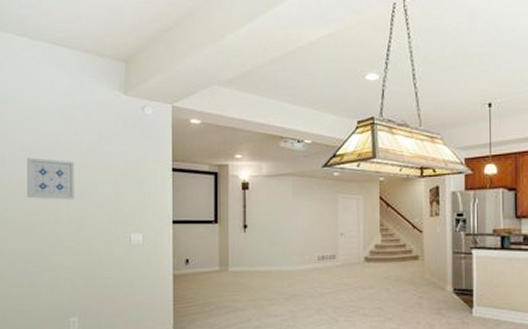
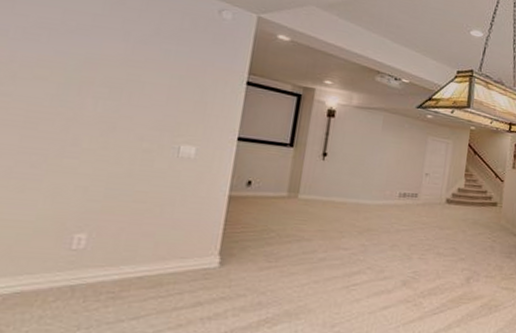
wall art: present [26,157,75,200] -> none [35,36,116,96]

